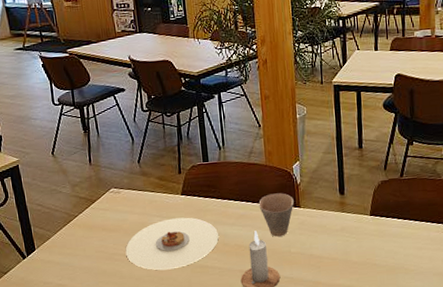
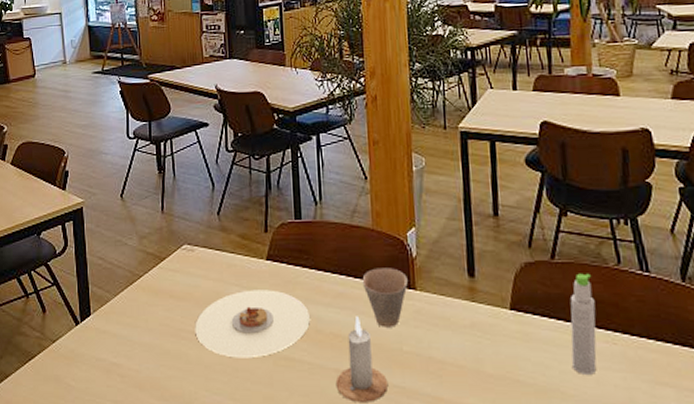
bottle: none [412,185,431,255] -> present [570,273,597,375]

